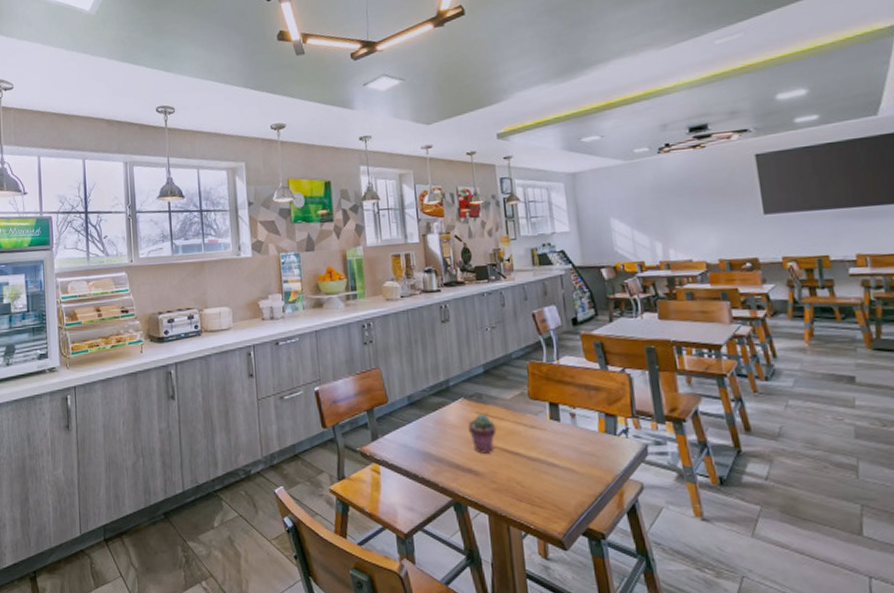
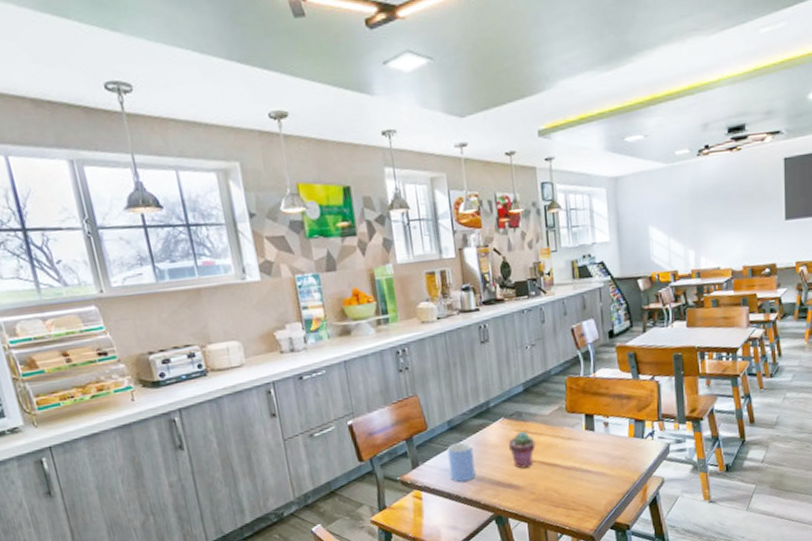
mug: none [406,418,434,460] -> present [447,442,476,482]

